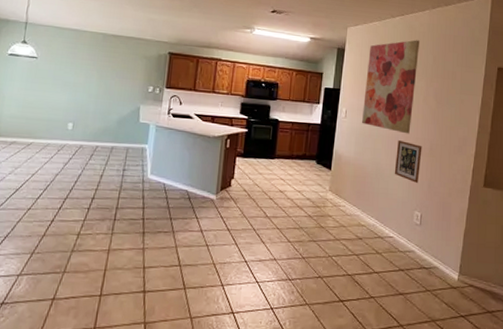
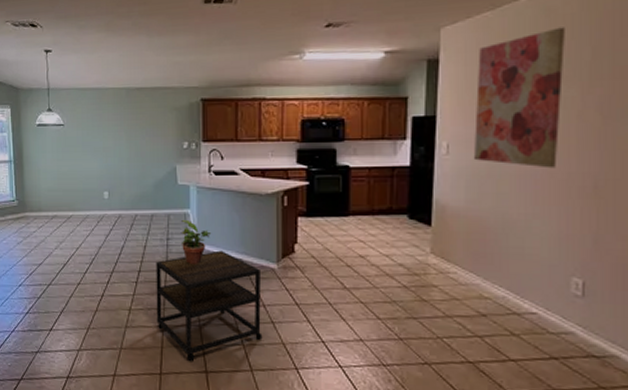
side table: none [103,182,202,283] -> present [156,250,263,362]
potted plant: none [135,154,164,194] -> present [180,220,212,264]
picture frame: present [394,140,422,183] -> none [532,179,580,237]

